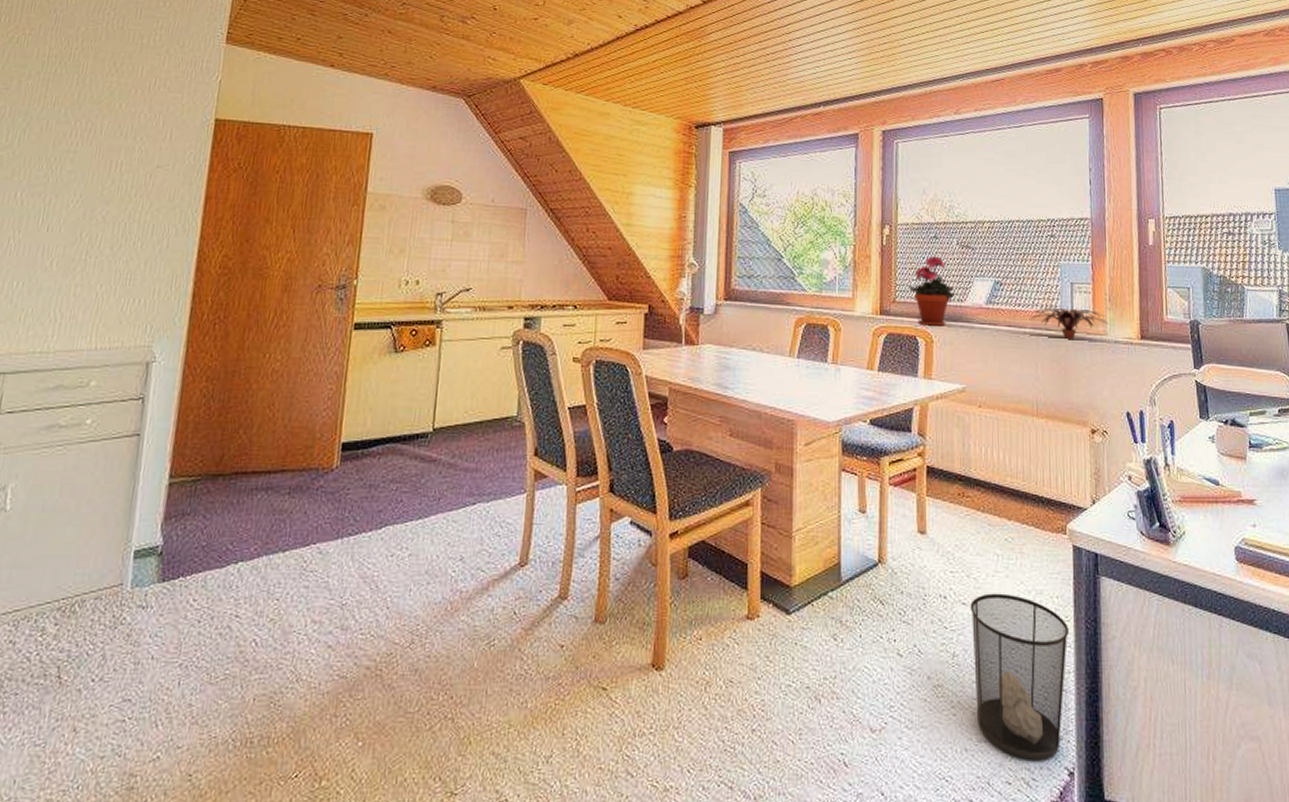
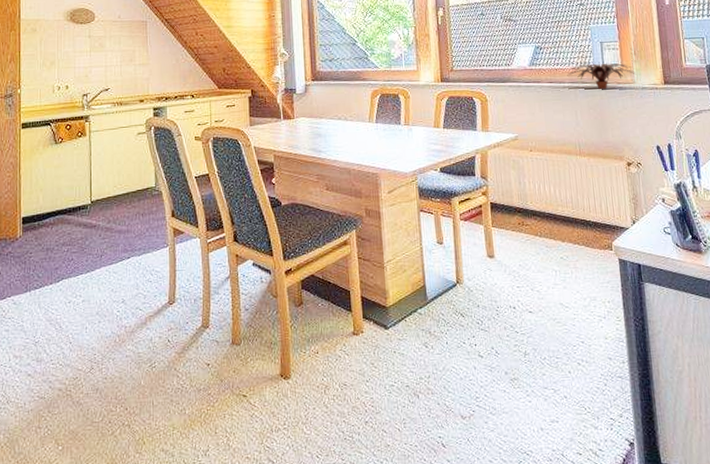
potted plant: present [909,256,955,328] -> none [463,30,503,89]
waste bin: present [970,593,1070,761] -> none [536,301,622,436]

